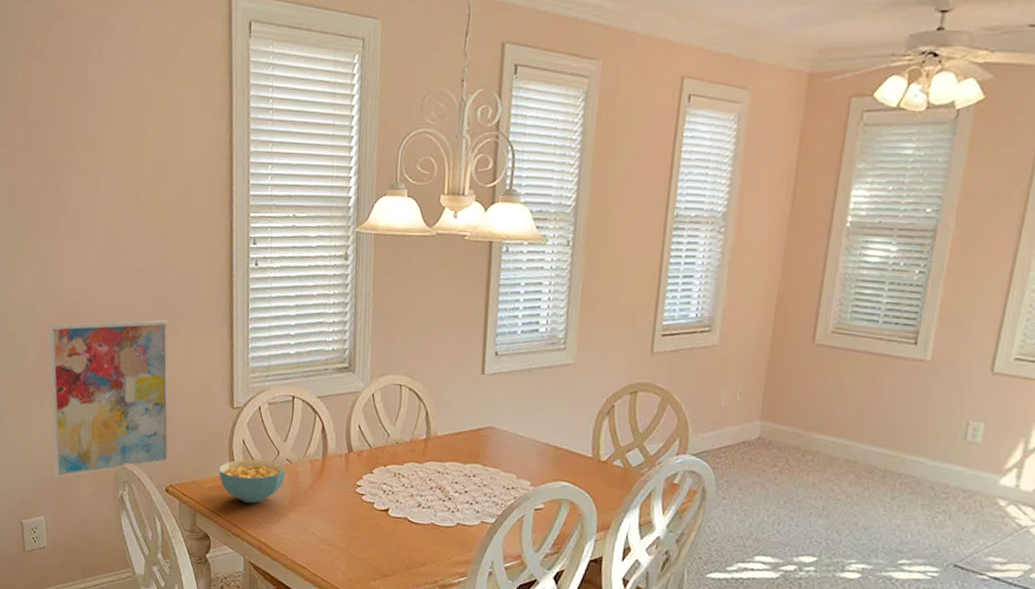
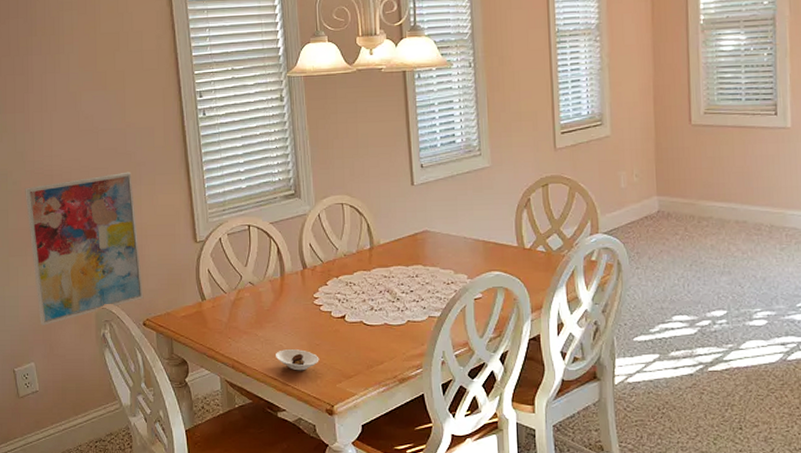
cereal bowl: present [218,458,286,504] -> none [189,285,250,326]
saucer: none [307,537,355,563] -> present [276,349,319,371]

